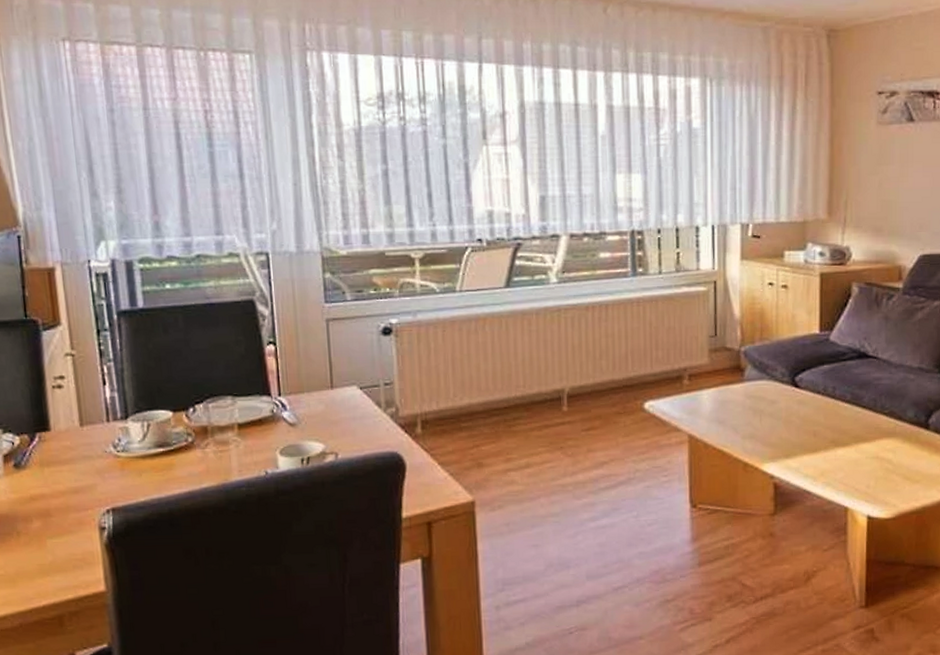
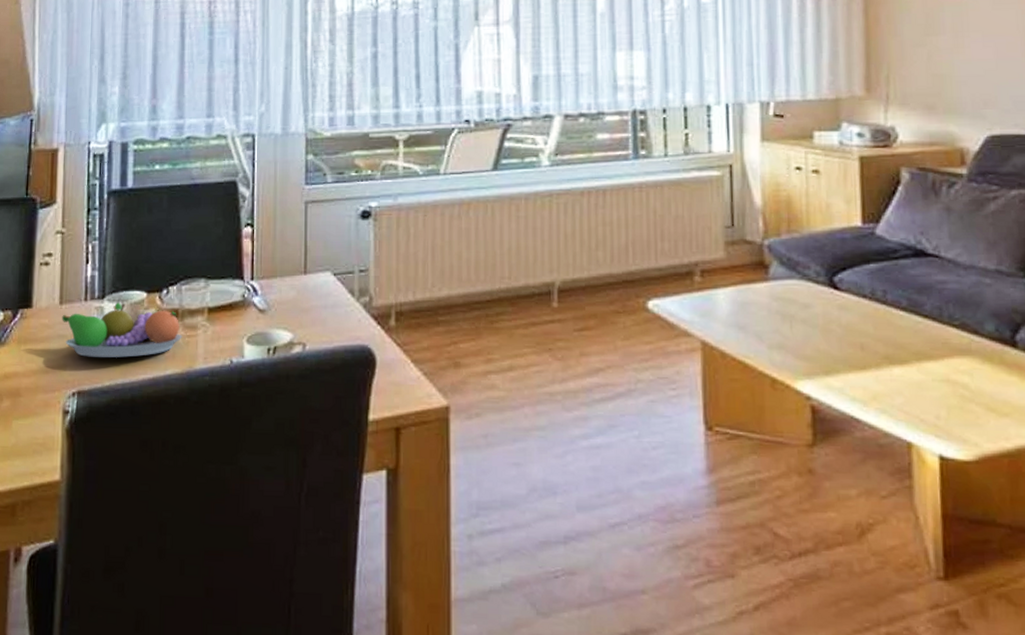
fruit bowl: none [84,422,215,476] -> present [62,302,182,358]

